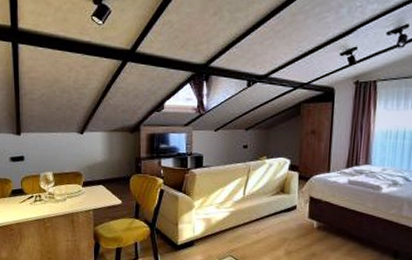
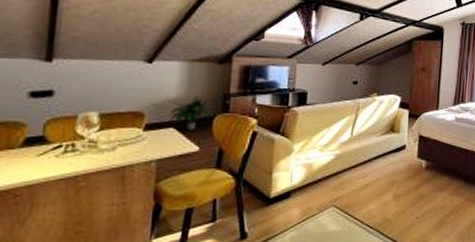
potted plant: none [98,160,130,187] -> present [168,97,213,130]

